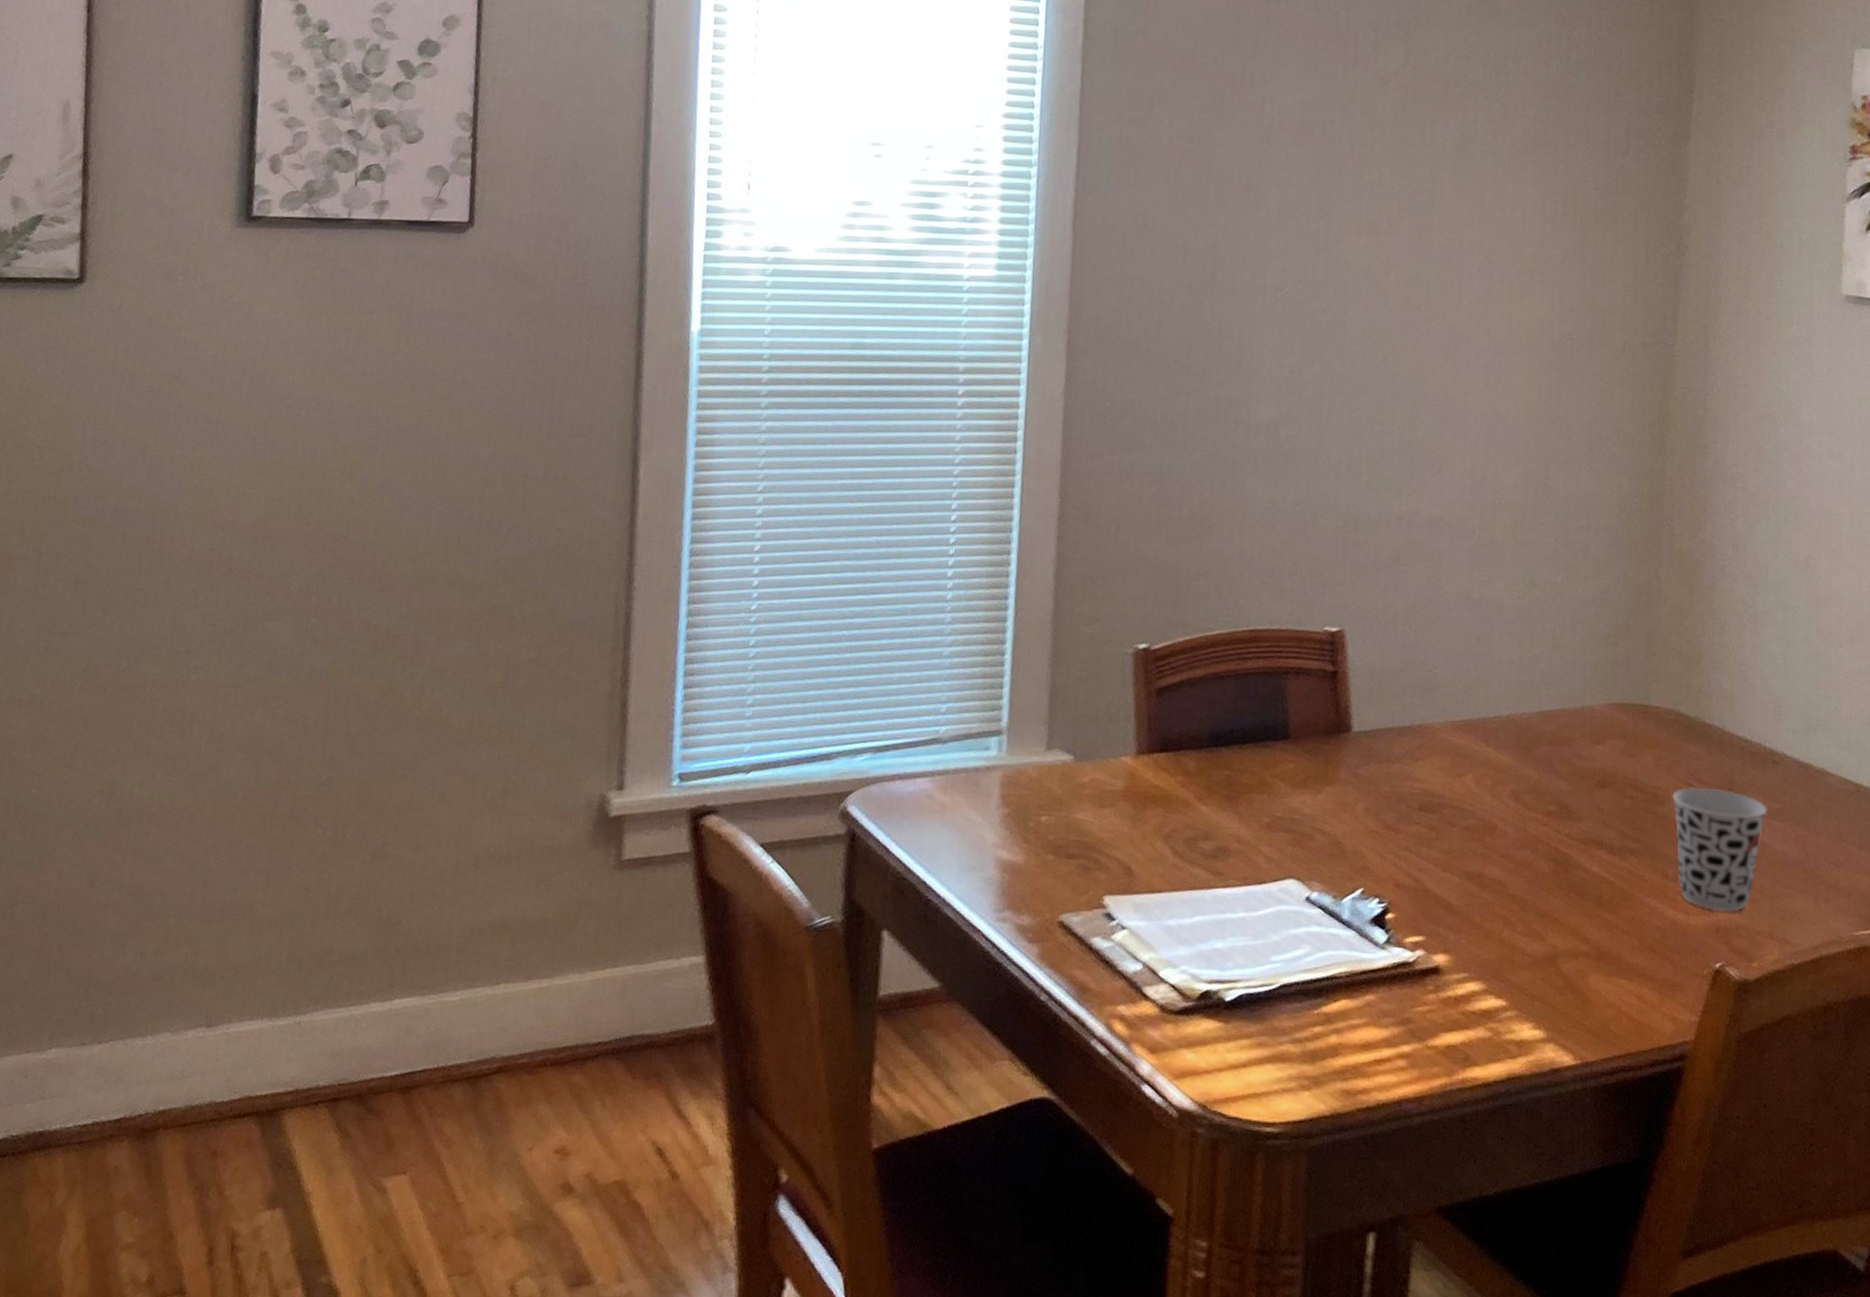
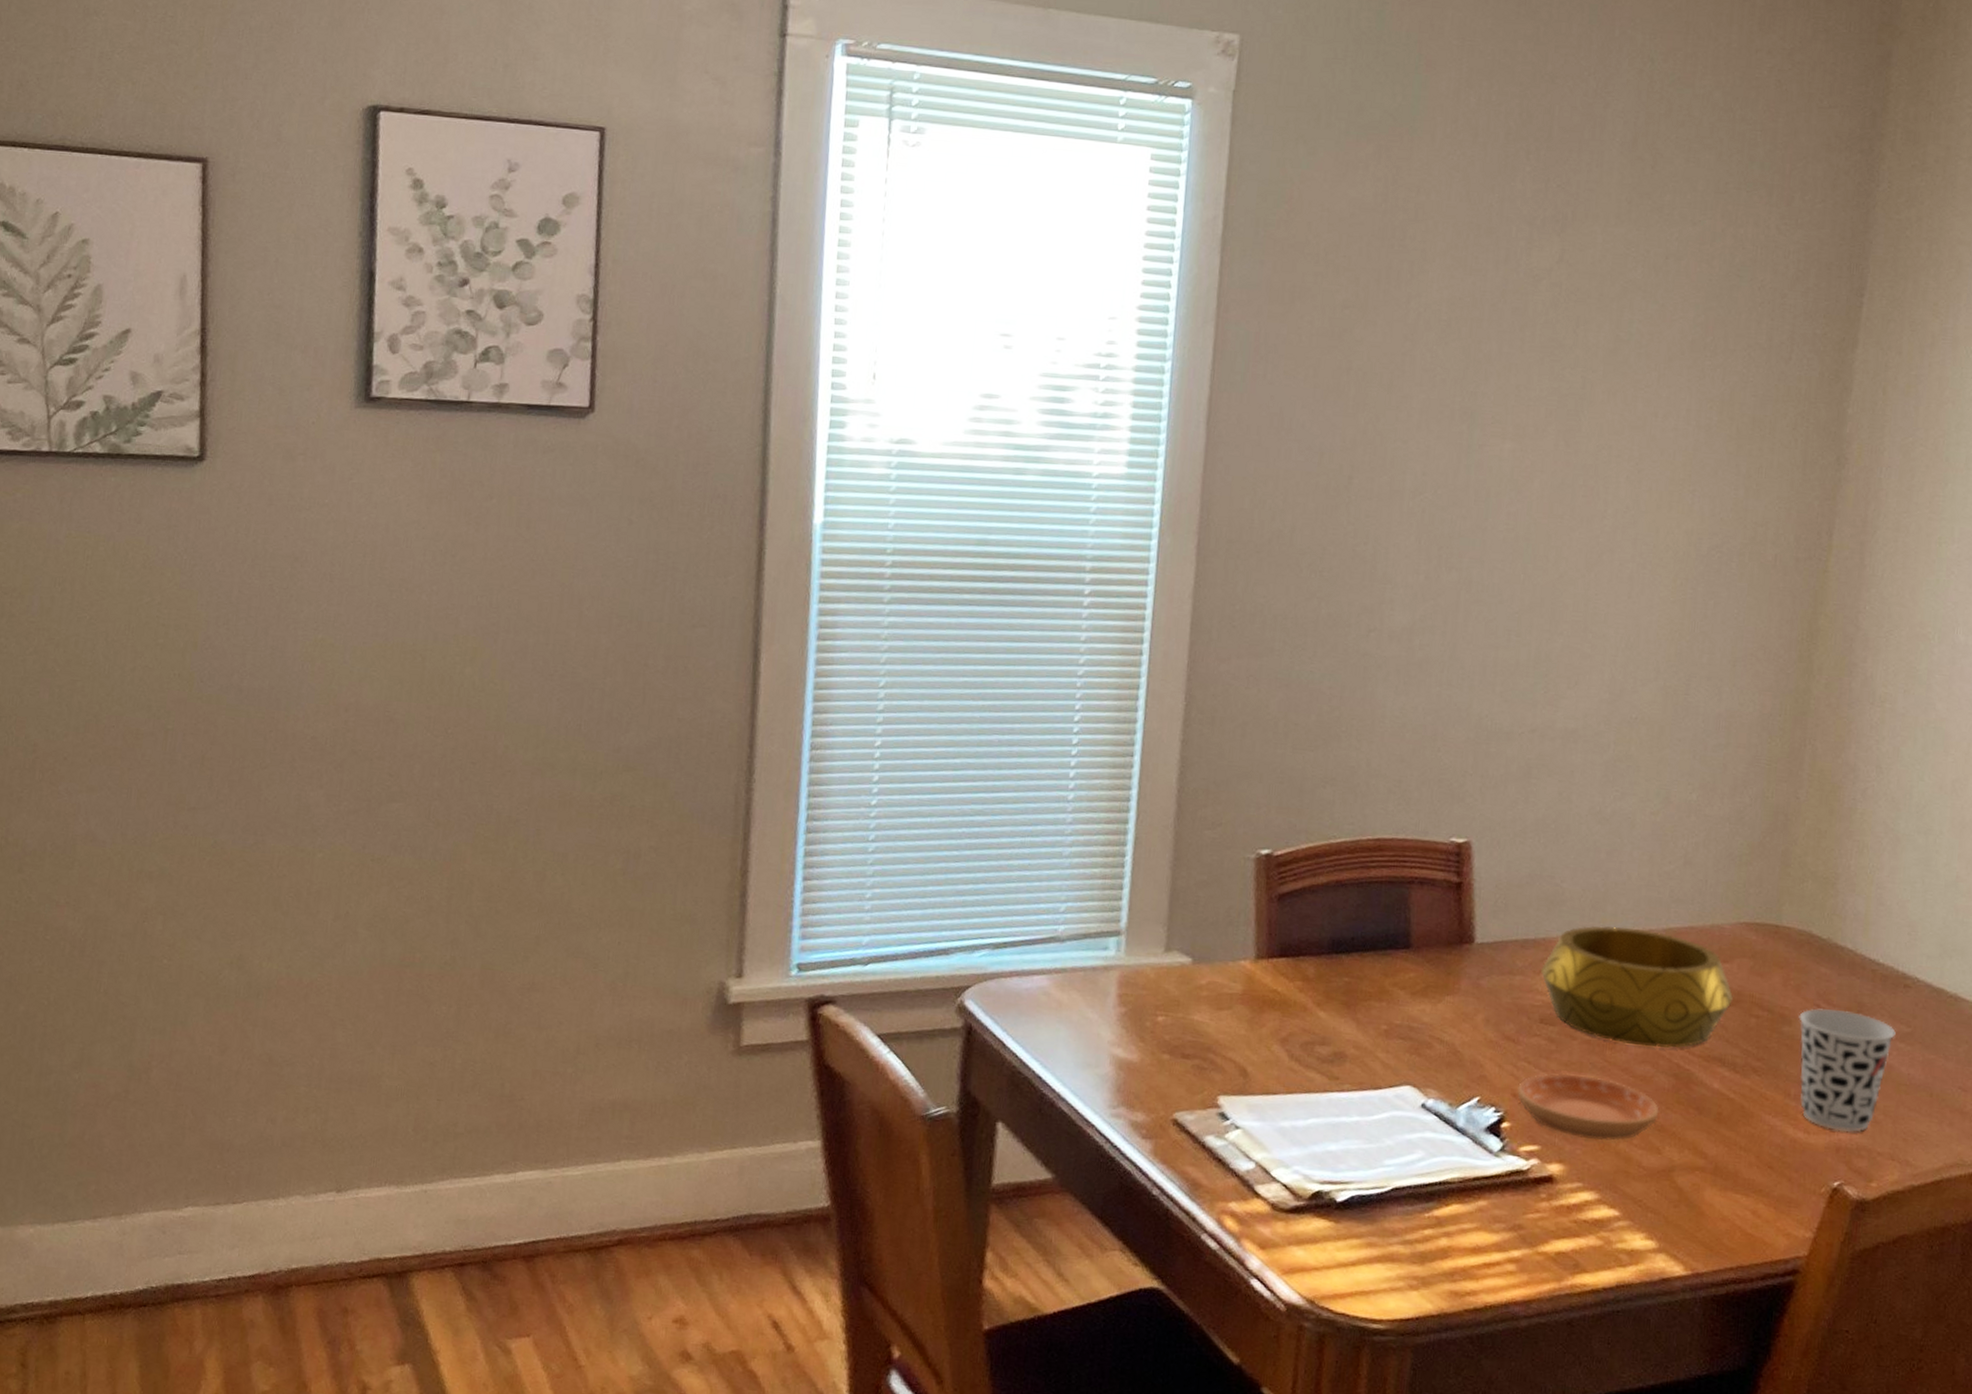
saucer: none [1400,862,1541,929] -> present [1517,1073,1659,1141]
decorative bowl: none [1418,711,1607,832] -> present [1541,926,1733,1048]

